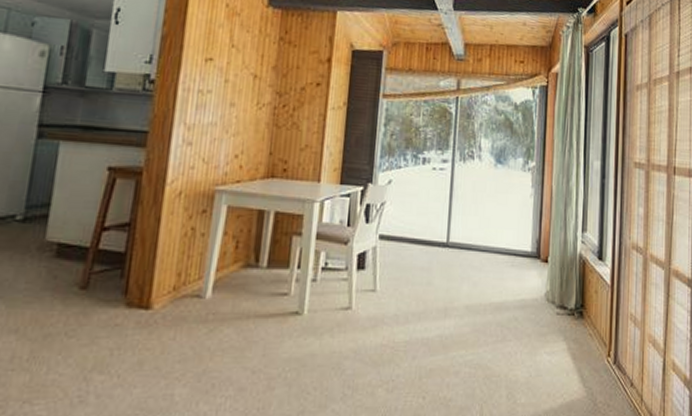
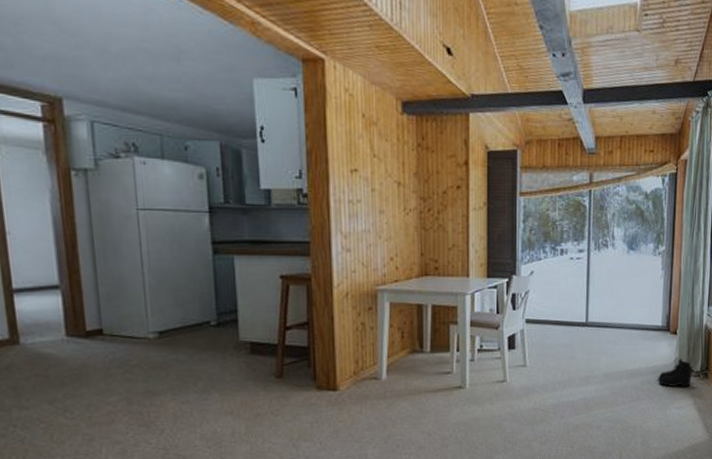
boots: none [526,293,567,327] -> present [658,359,694,387]

